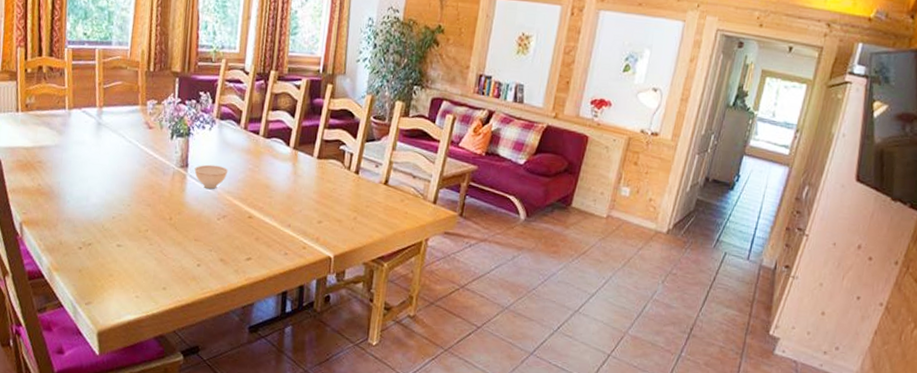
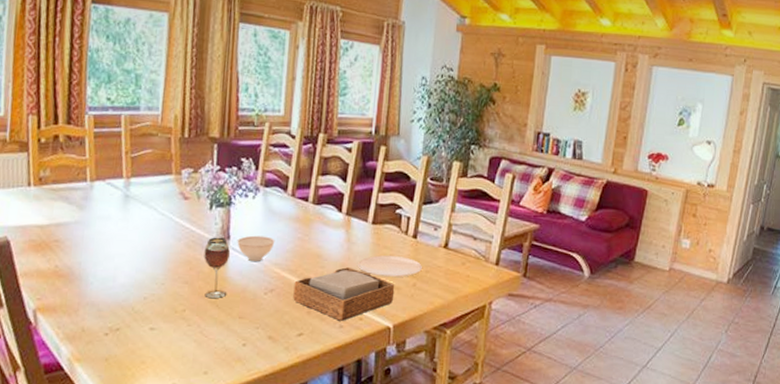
wineglass: none [165,164,188,222] -> present [204,237,230,299]
napkin holder: none [243,198,337,249] -> present [293,266,395,321]
plate: none [302,188,363,211] -> present [357,255,422,278]

